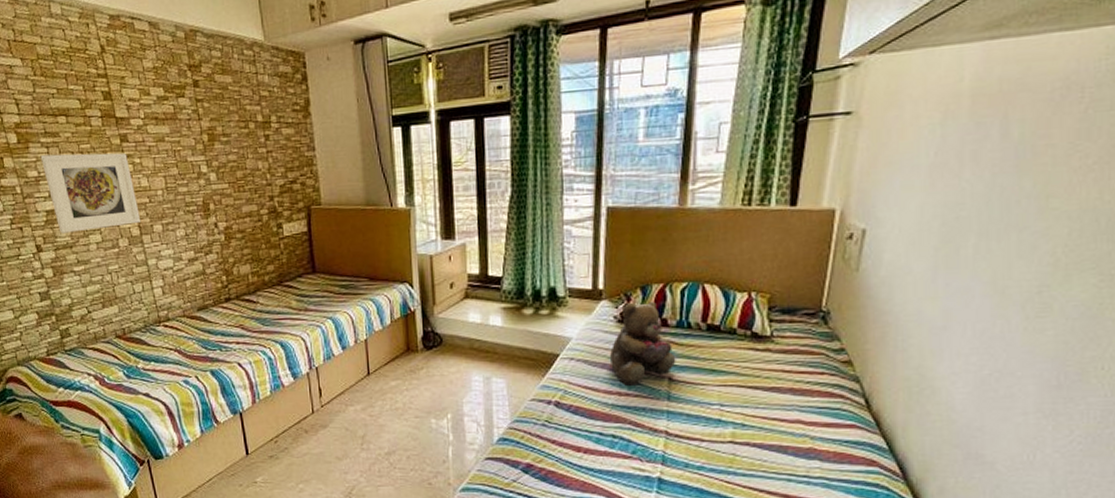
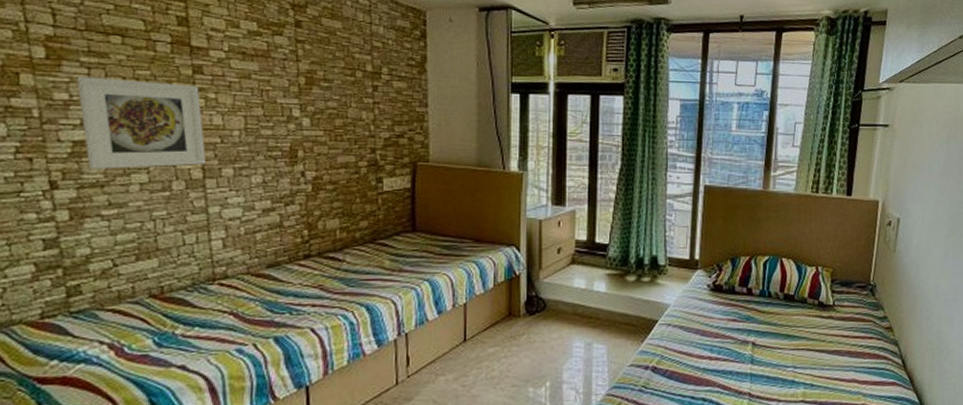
teddy bear: present [609,301,676,386] -> none [702,272,759,350]

